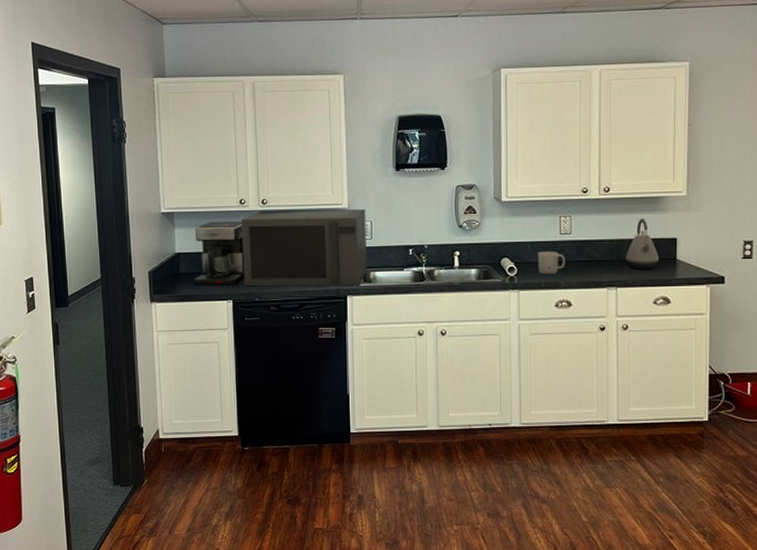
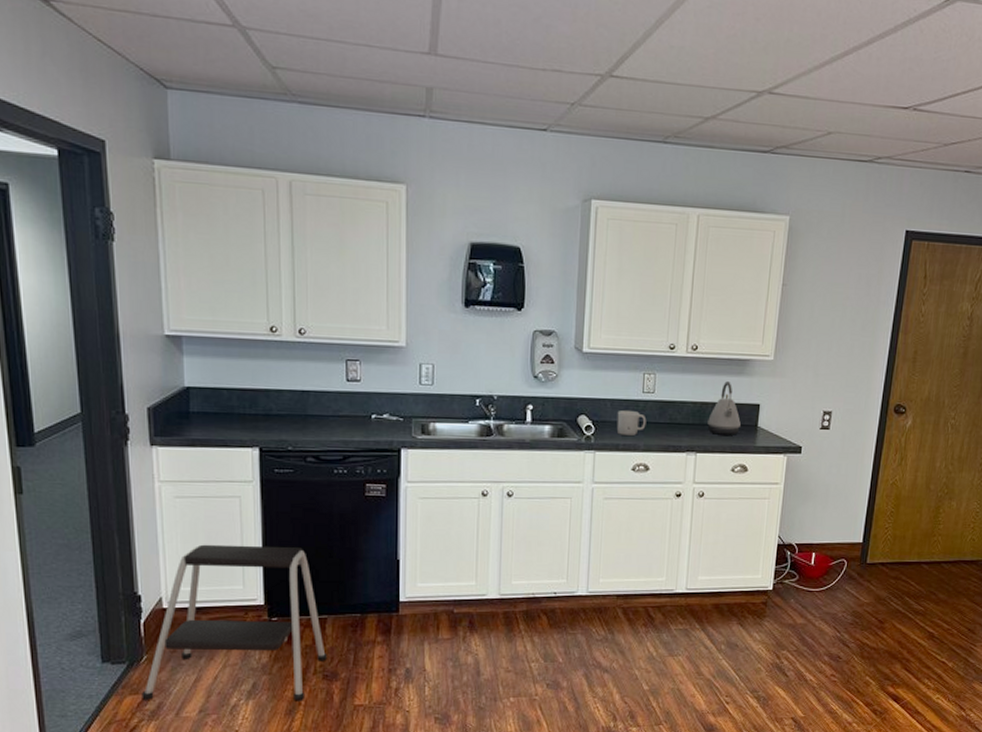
step stool: none [143,383,291,524] -> present [141,544,327,701]
coffee maker: present [193,220,245,286] -> none [208,350,276,430]
microwave: present [241,209,367,287] -> none [272,341,427,438]

